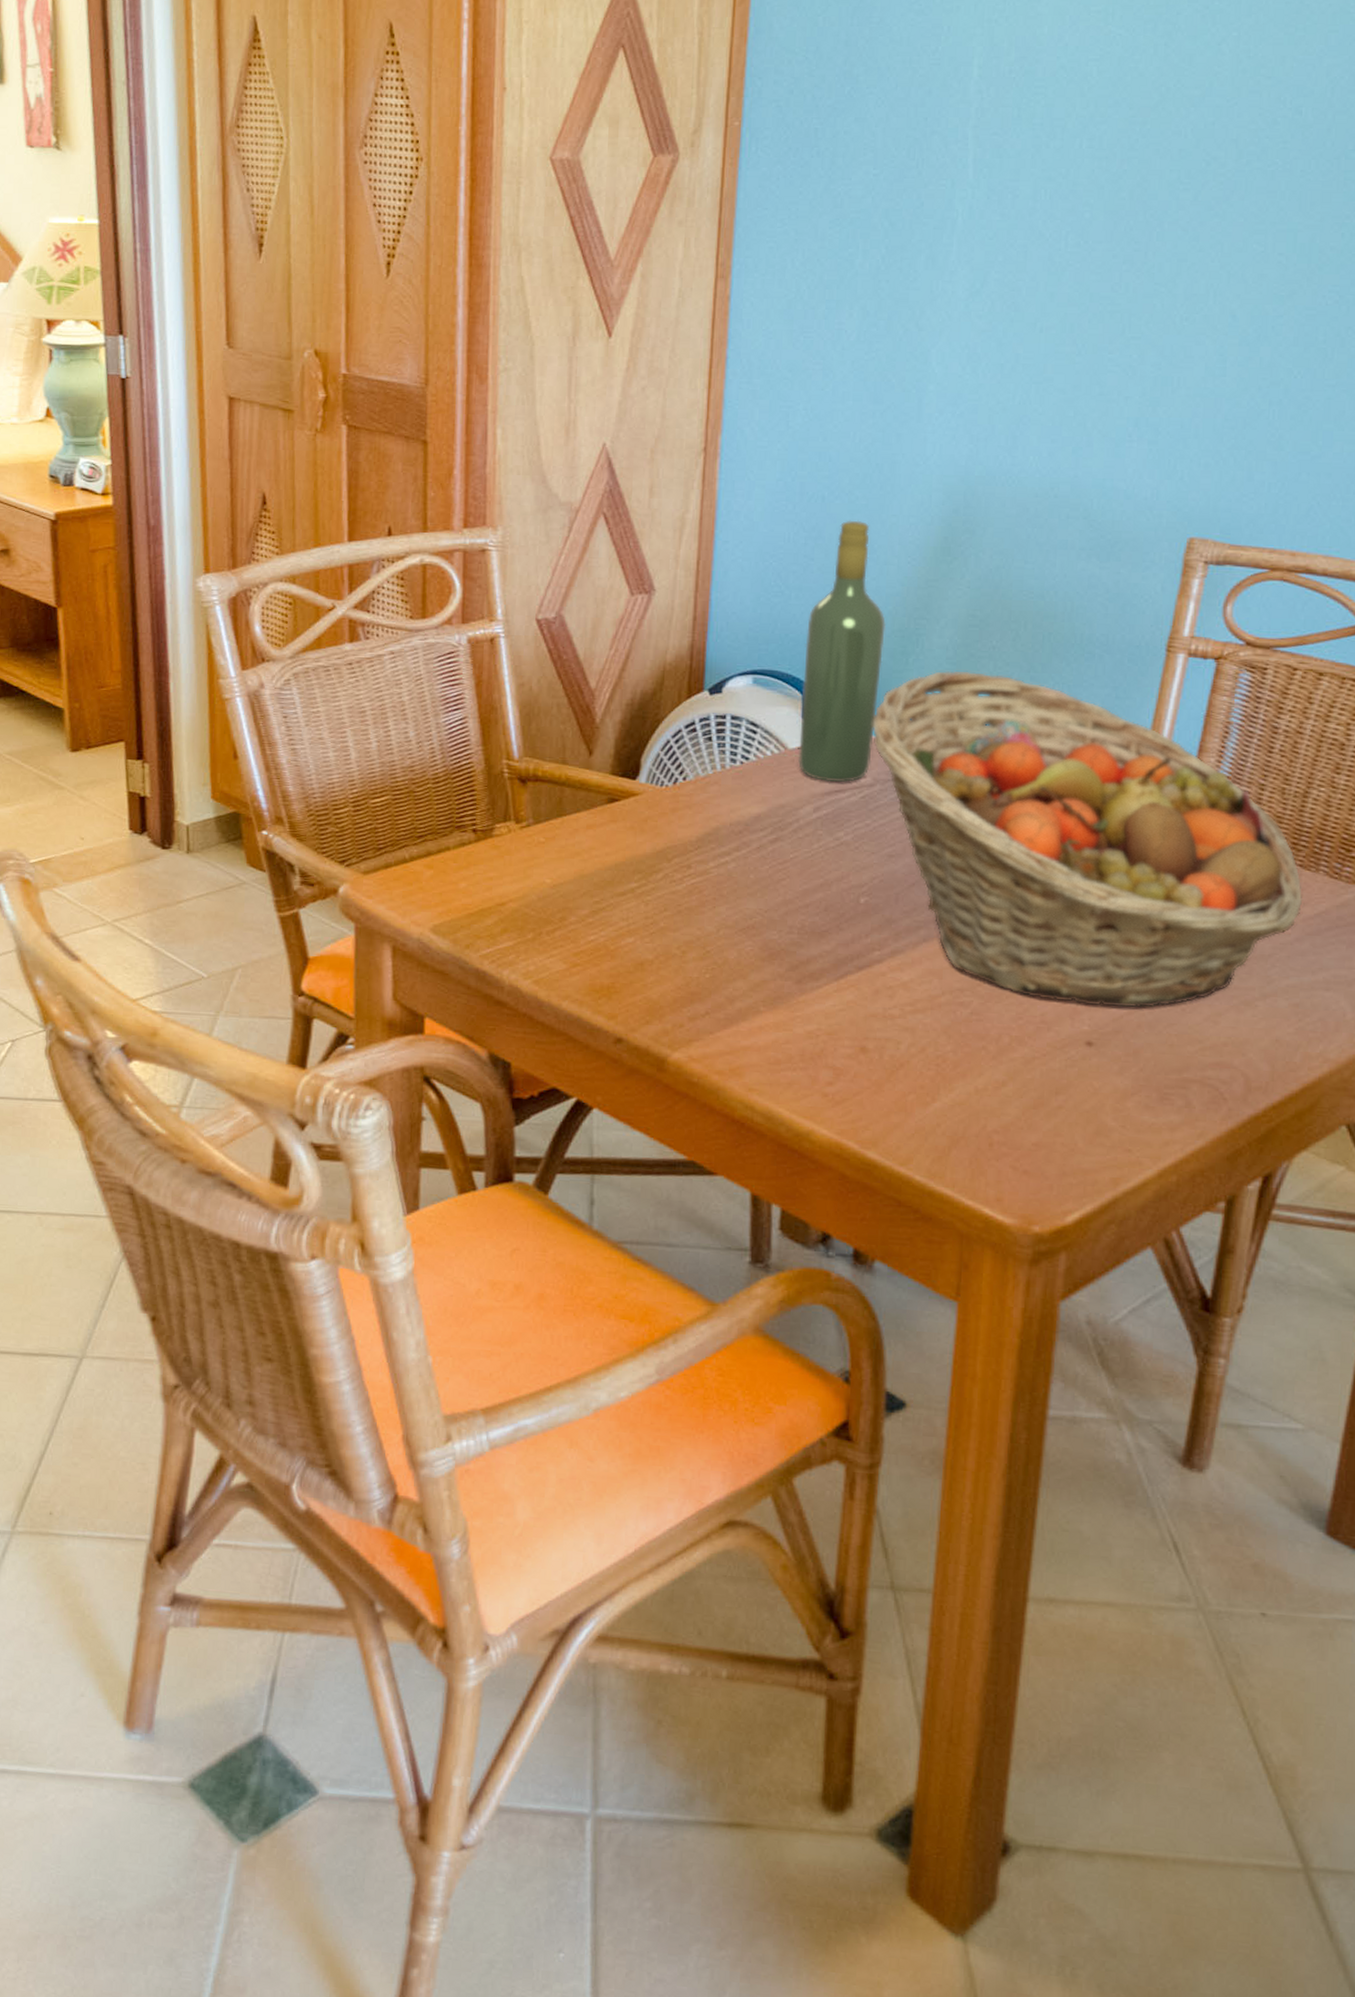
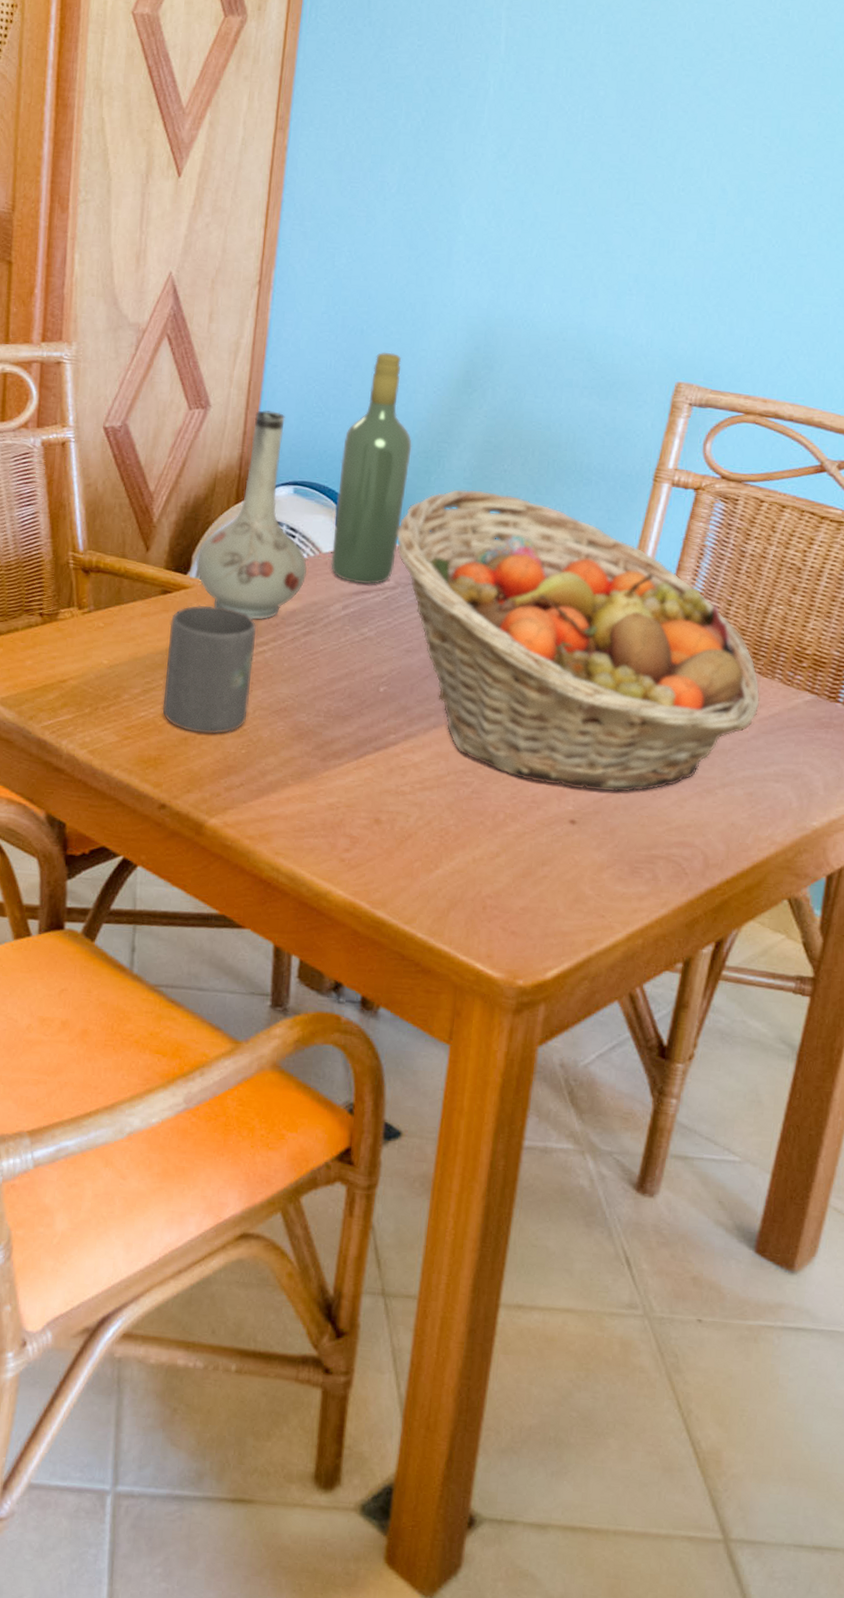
mug: none [614,813,717,958] -> present [162,605,257,735]
vase: none [645,592,772,829] -> present [195,410,307,621]

